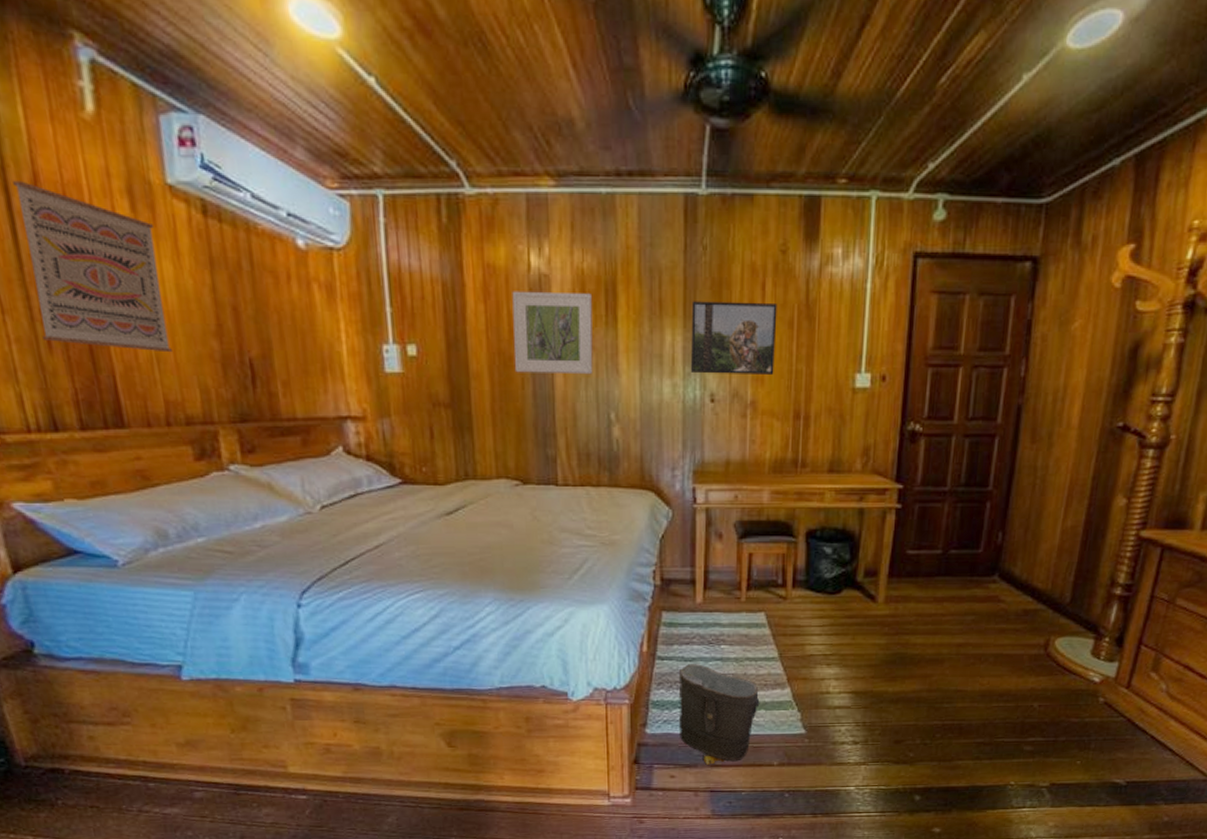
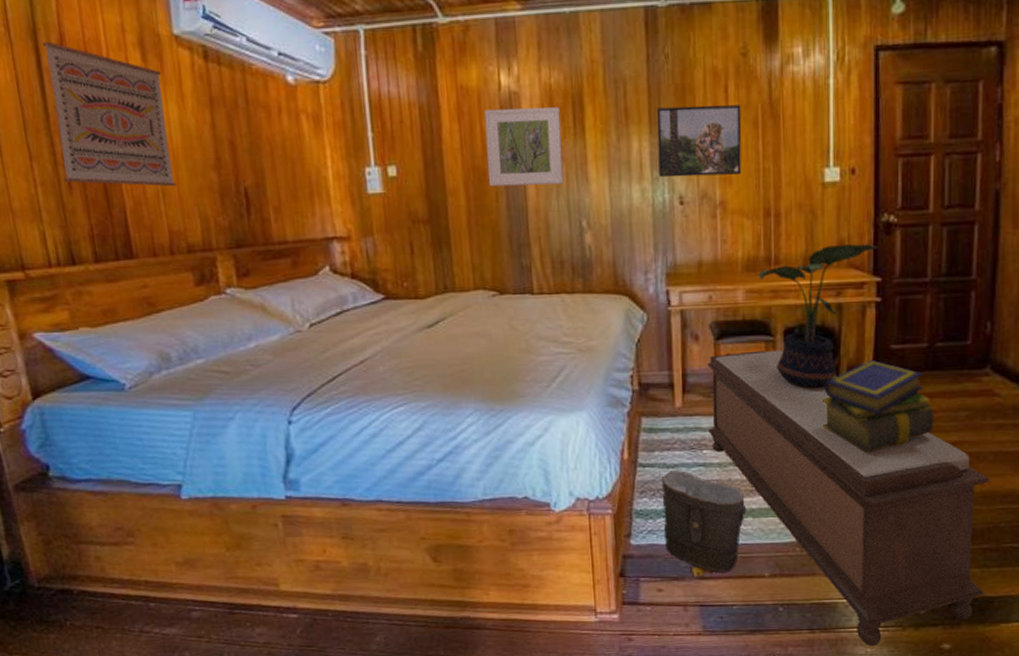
bench: none [727,551,989,829] -> present [707,349,990,646]
potted plant: none [784,450,902,588] -> present [758,243,878,388]
stack of books: none [837,563,943,653] -> present [822,359,934,454]

